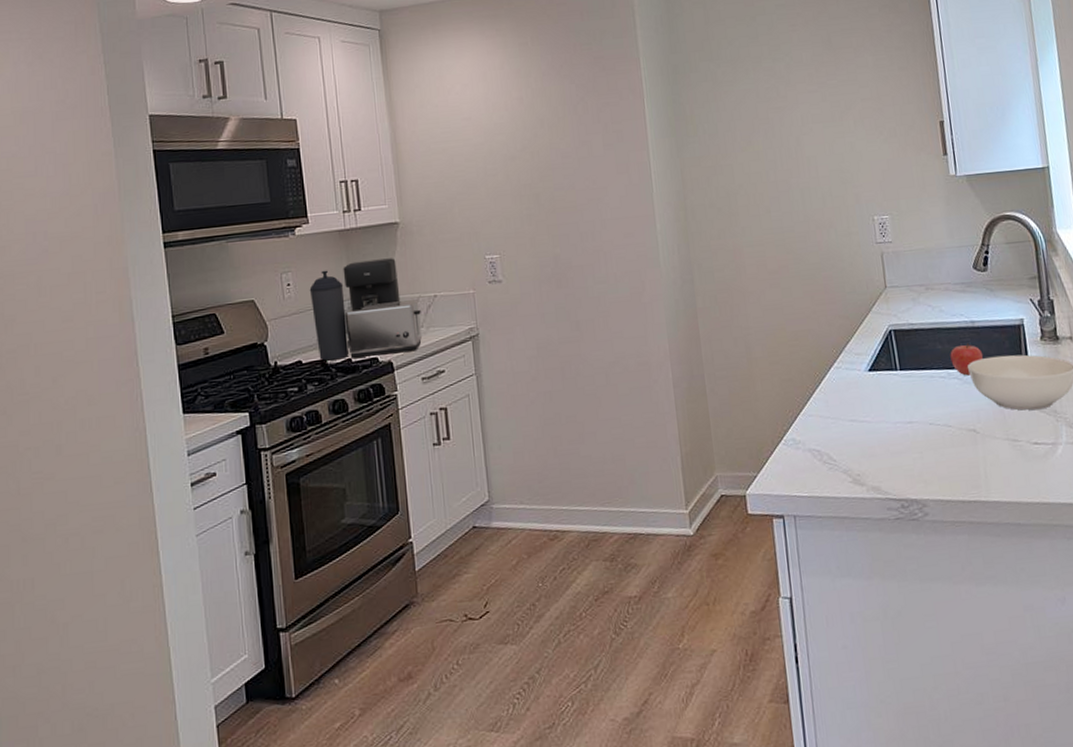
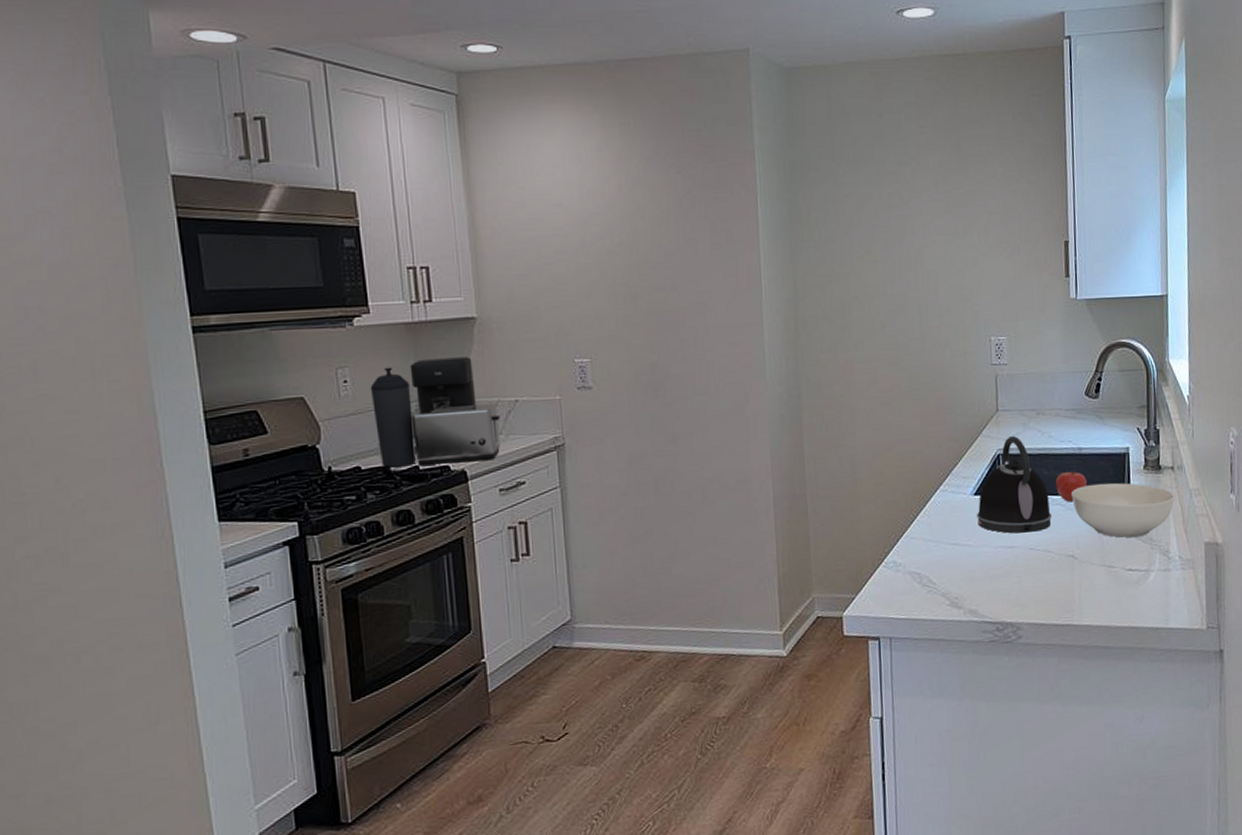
kettle: none [873,312,950,409] -> present [977,436,1053,534]

